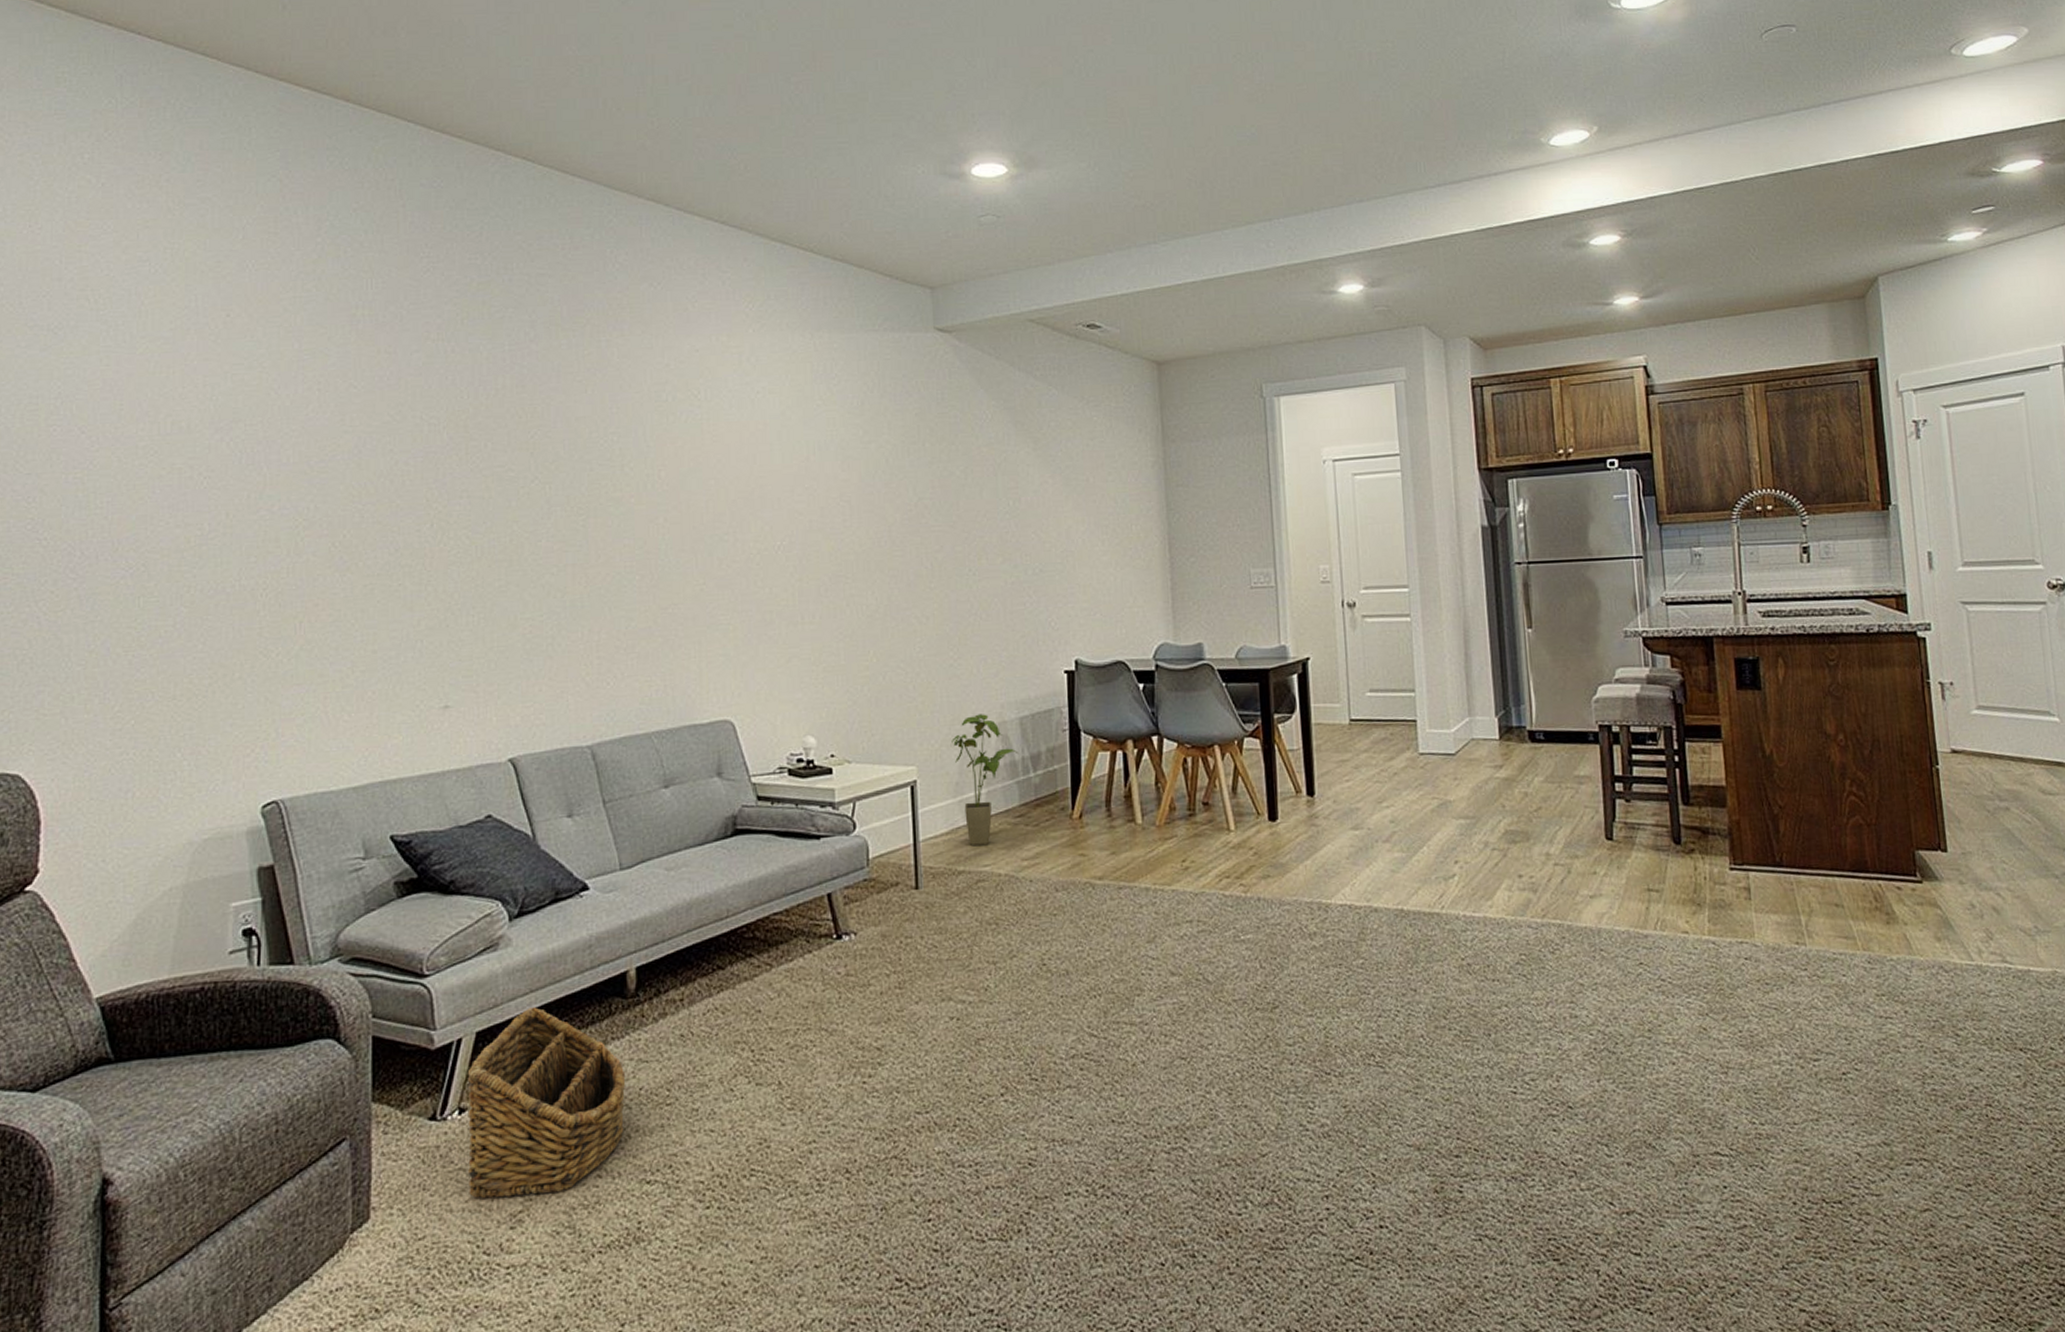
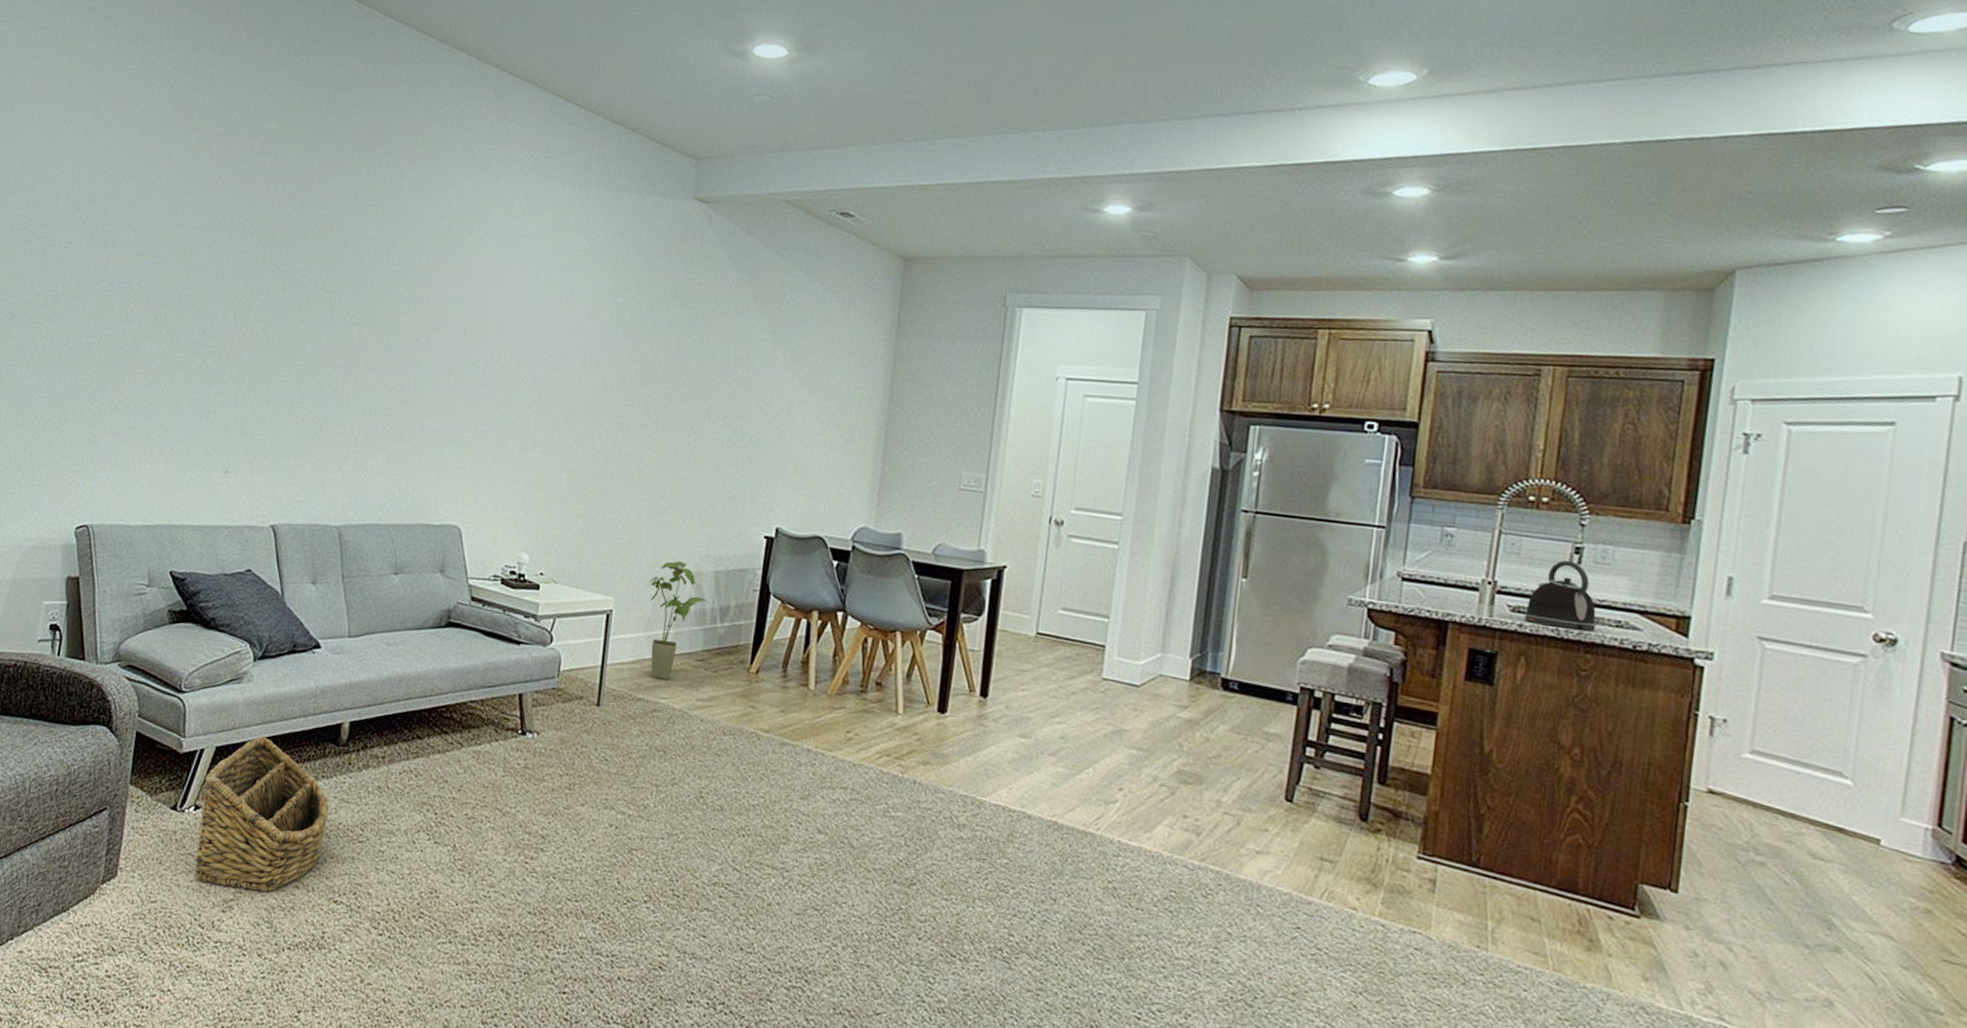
kettle: none [1773,561,1834,625] -> present [1523,560,1597,632]

